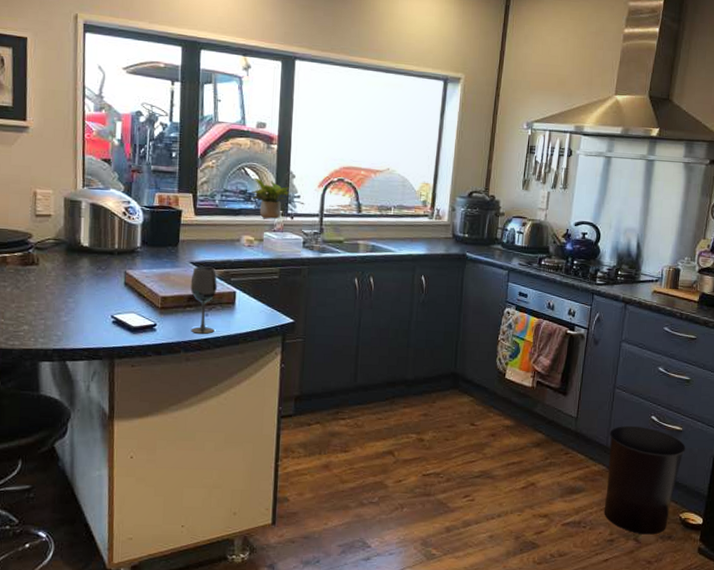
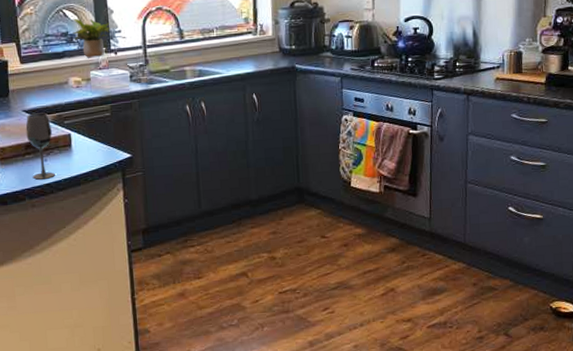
waste bin: present [604,425,686,535] -> none [466,219,549,328]

